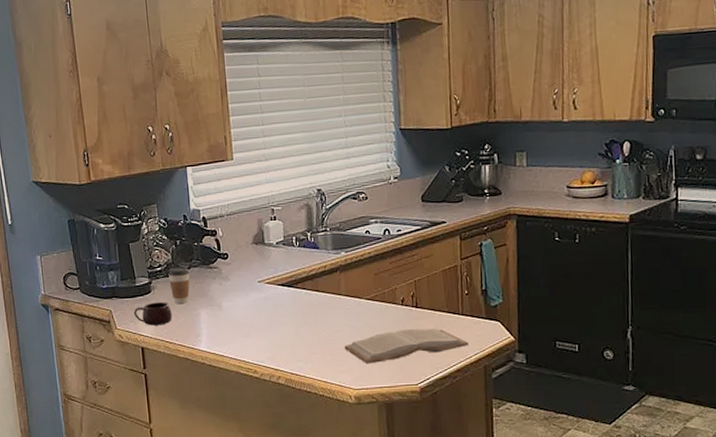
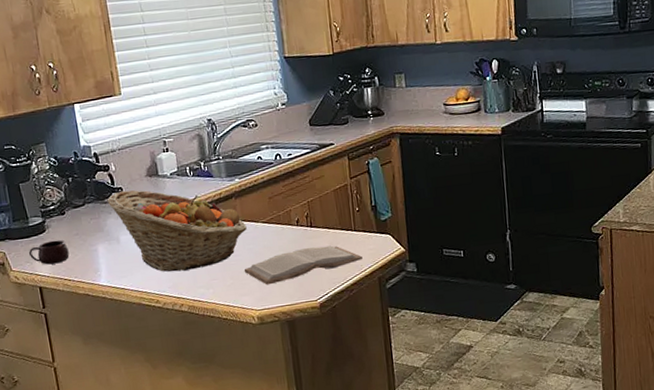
coffee cup: present [168,267,190,303] -> none [62,203,86,241]
fruit basket: none [212,256,350,343] -> present [107,190,247,272]

